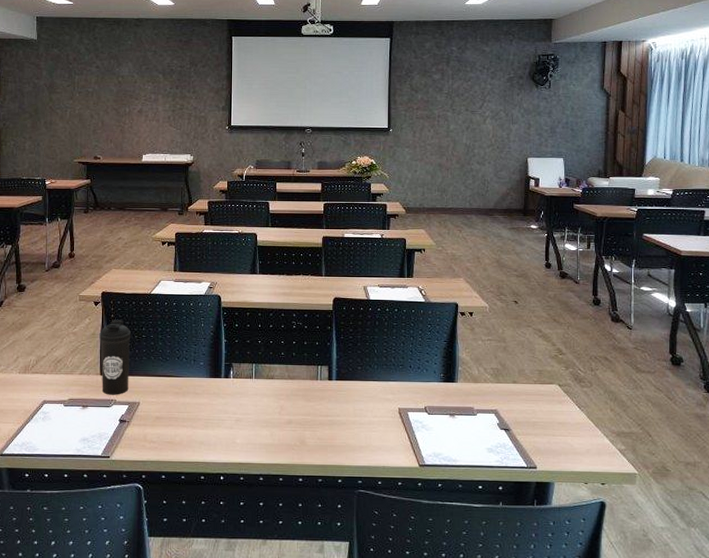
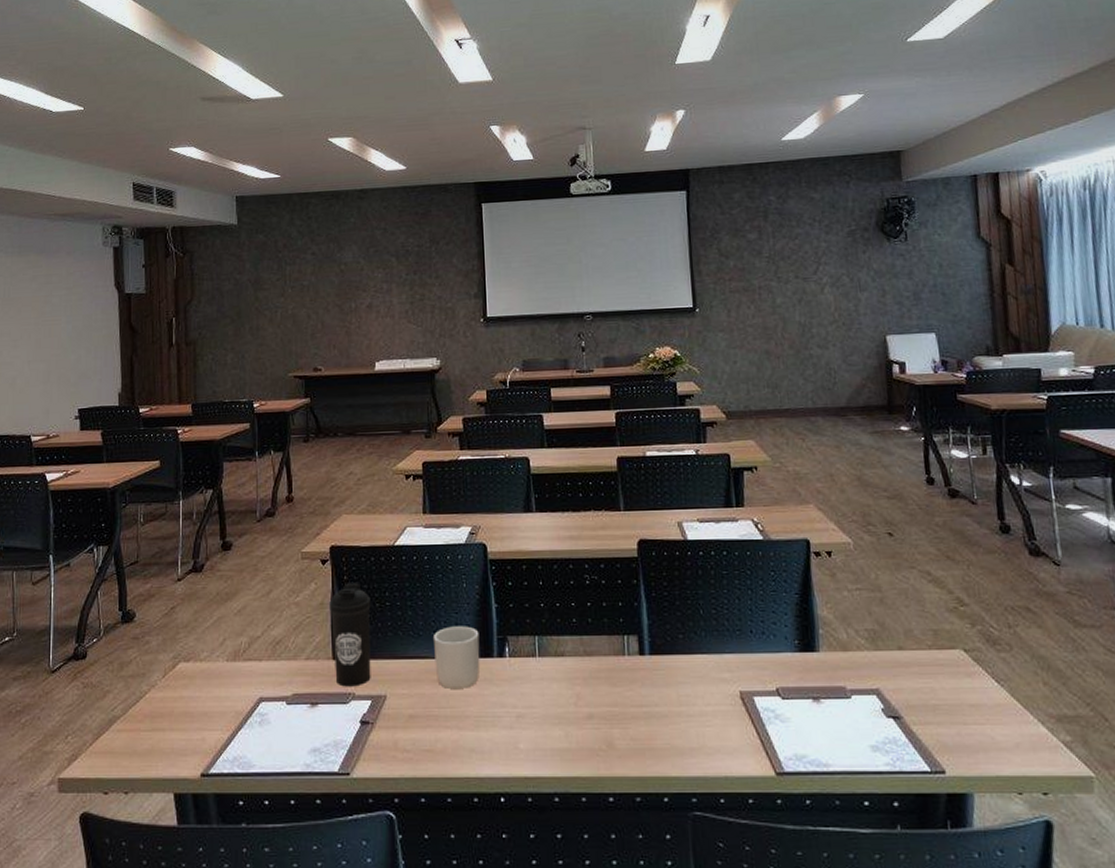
mug: none [176,354,212,399] -> present [432,626,481,688]

